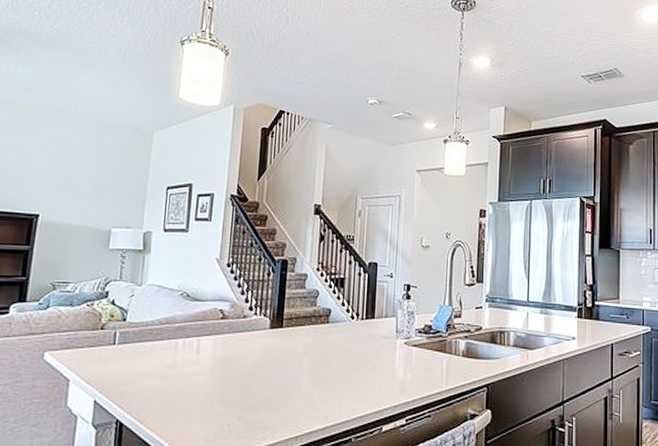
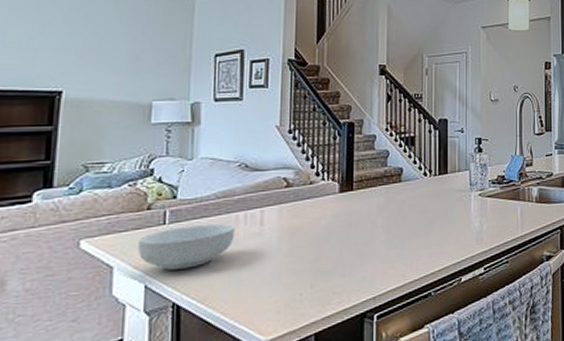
cereal bowl: none [90,348,174,388] -> present [137,224,235,270]

